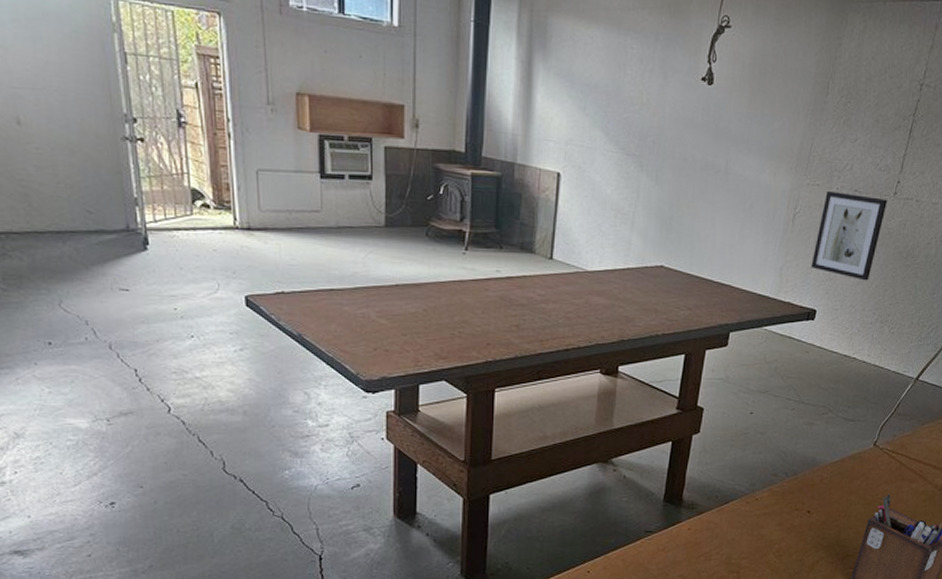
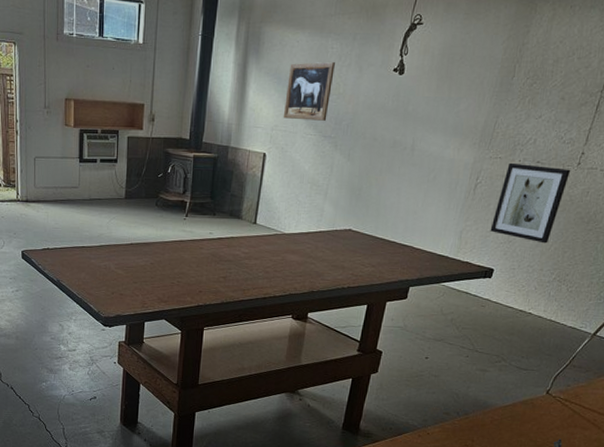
wall art: none [578,63,636,136] -> present [283,61,335,121]

